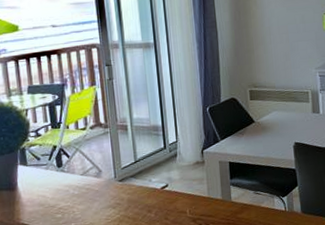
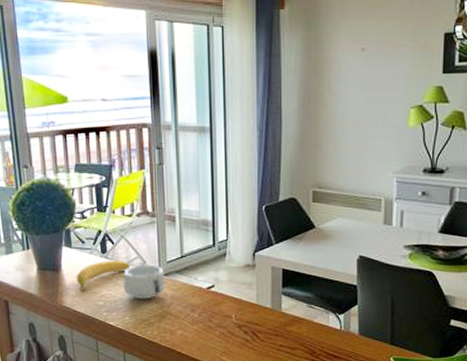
banana: none [32,172,87,207] -> present [76,260,131,291]
mug: none [79,172,121,208] -> present [123,265,165,300]

